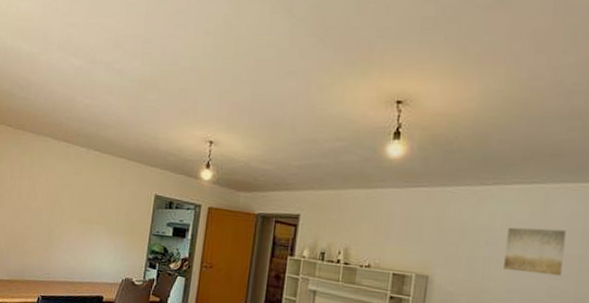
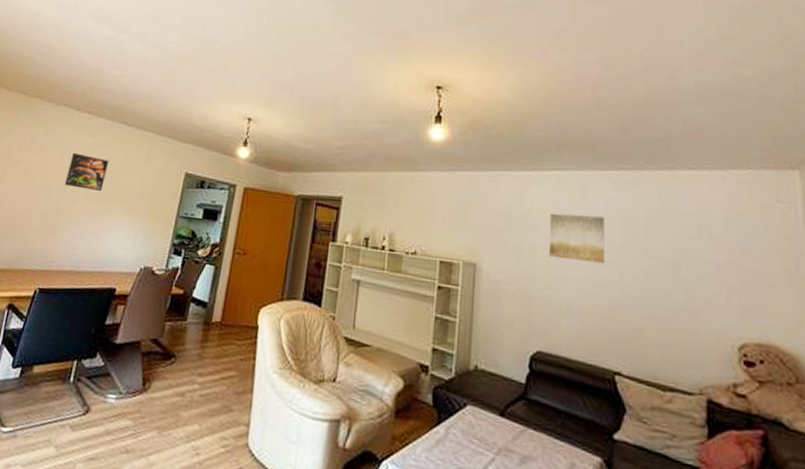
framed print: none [52,178,87,213] -> present [64,152,109,191]

